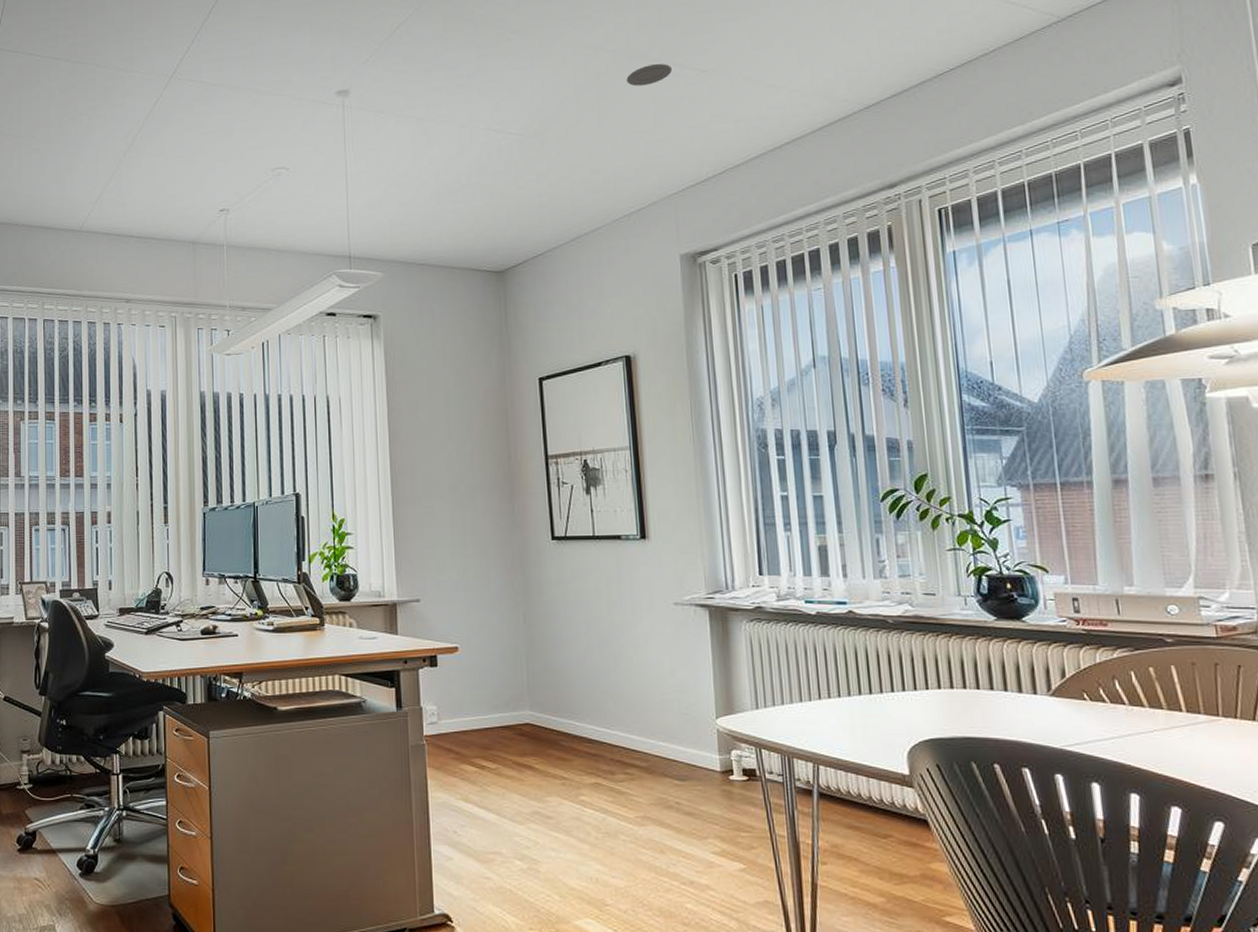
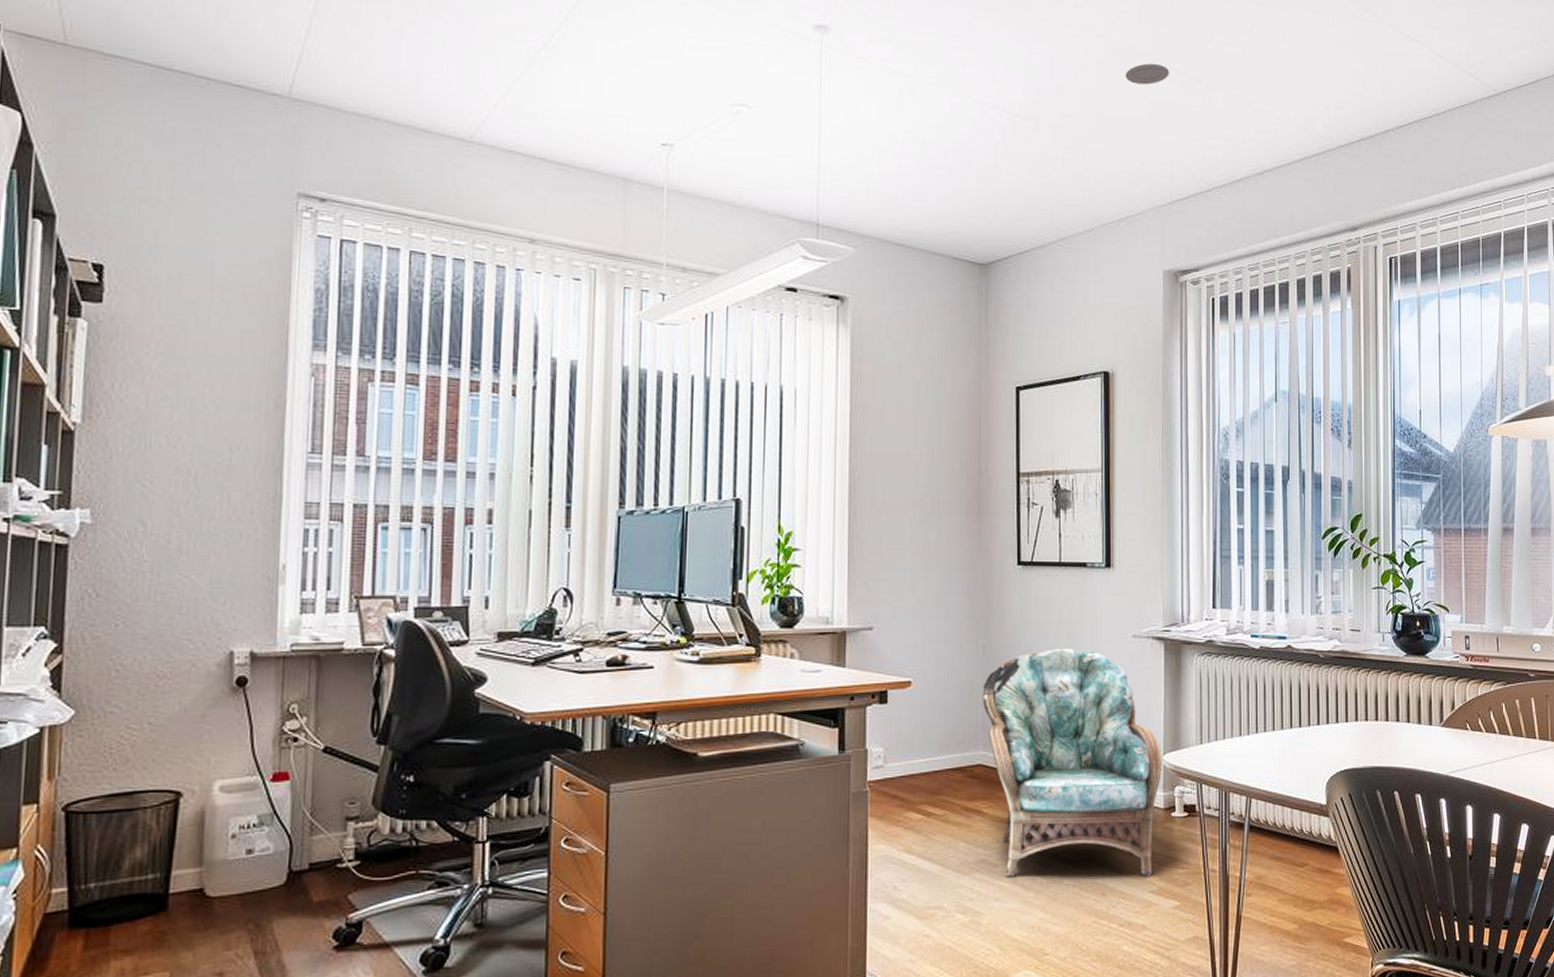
armchair: none [525,615,716,837] -> present [982,648,1162,877]

